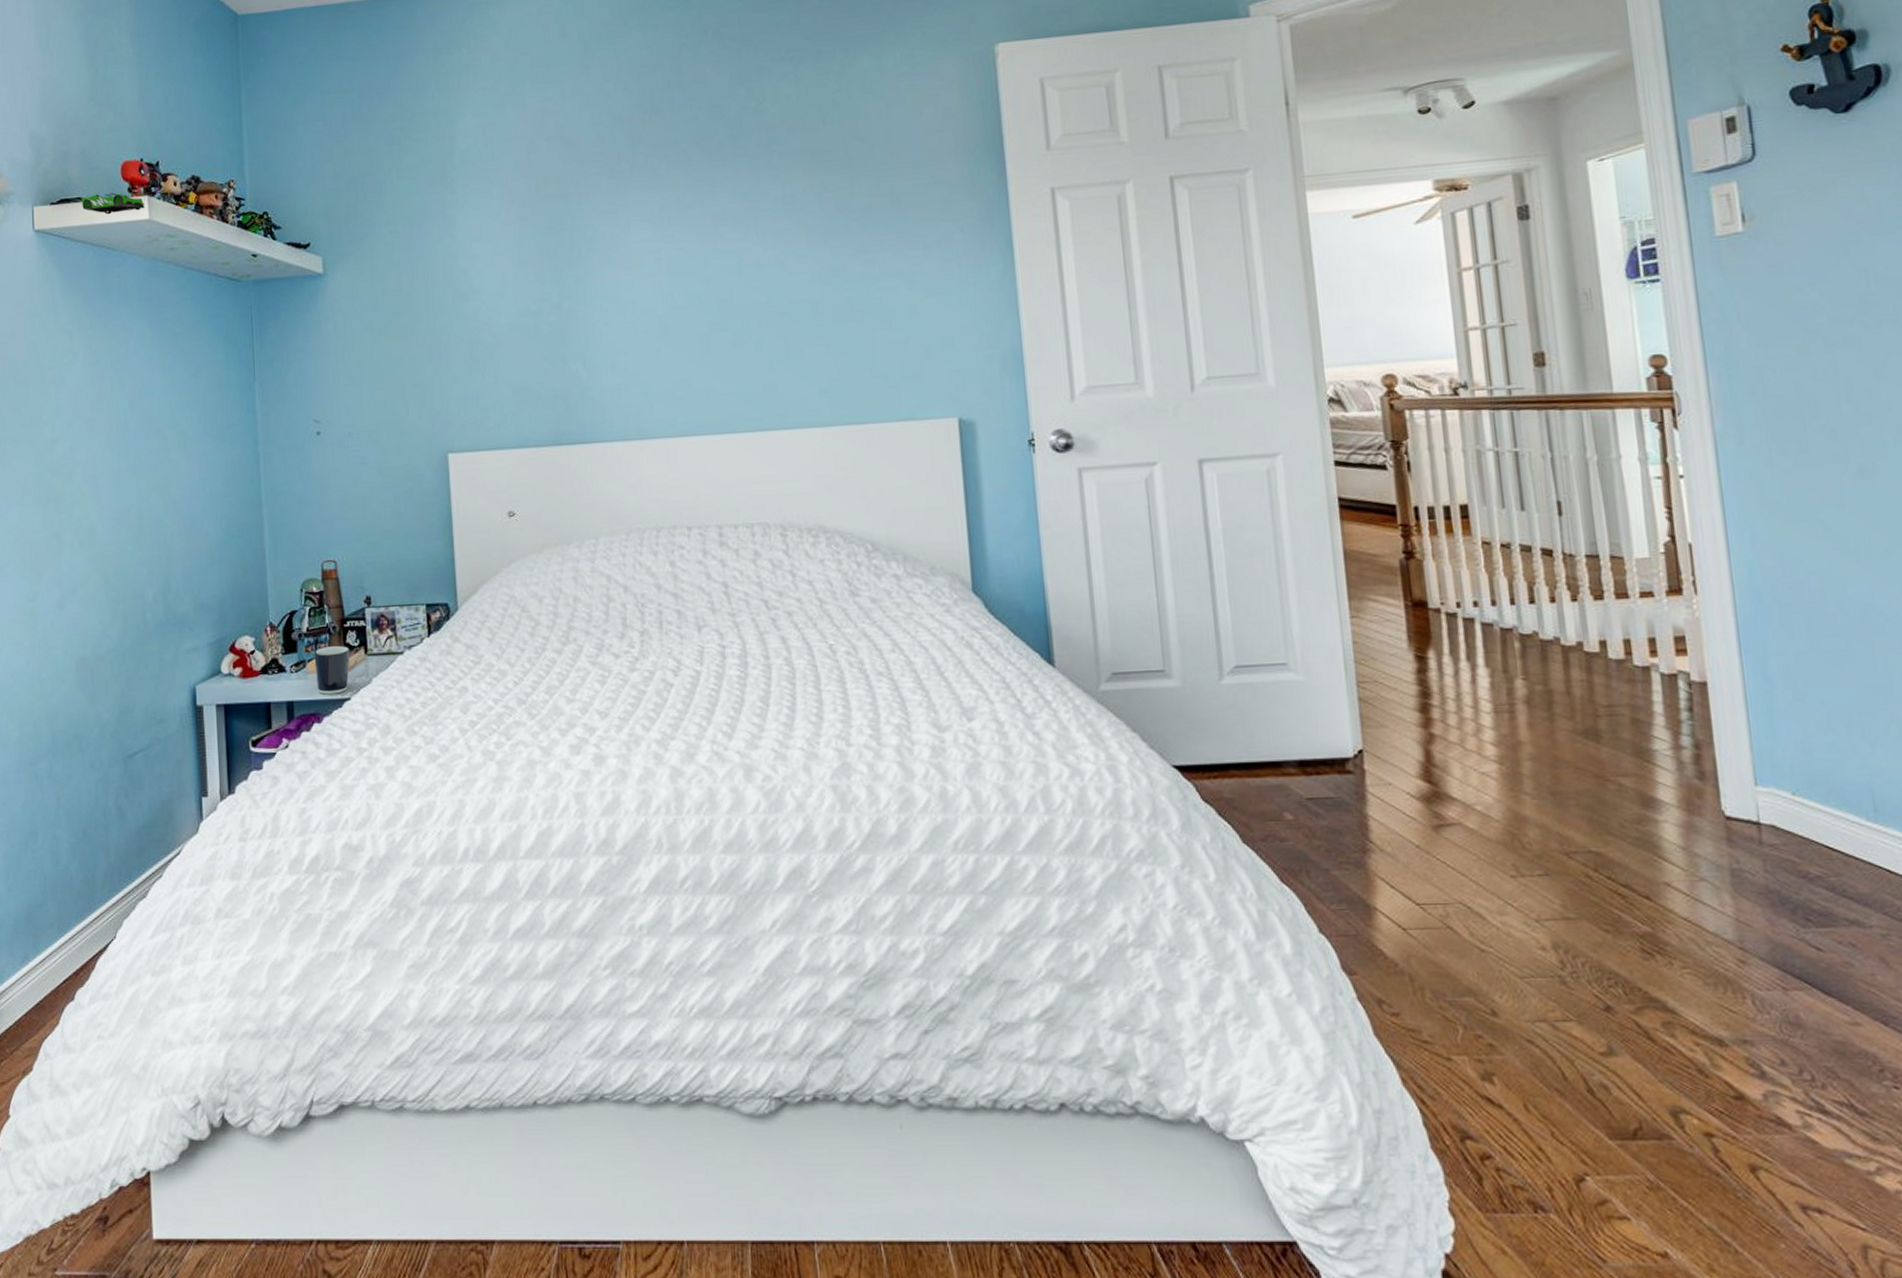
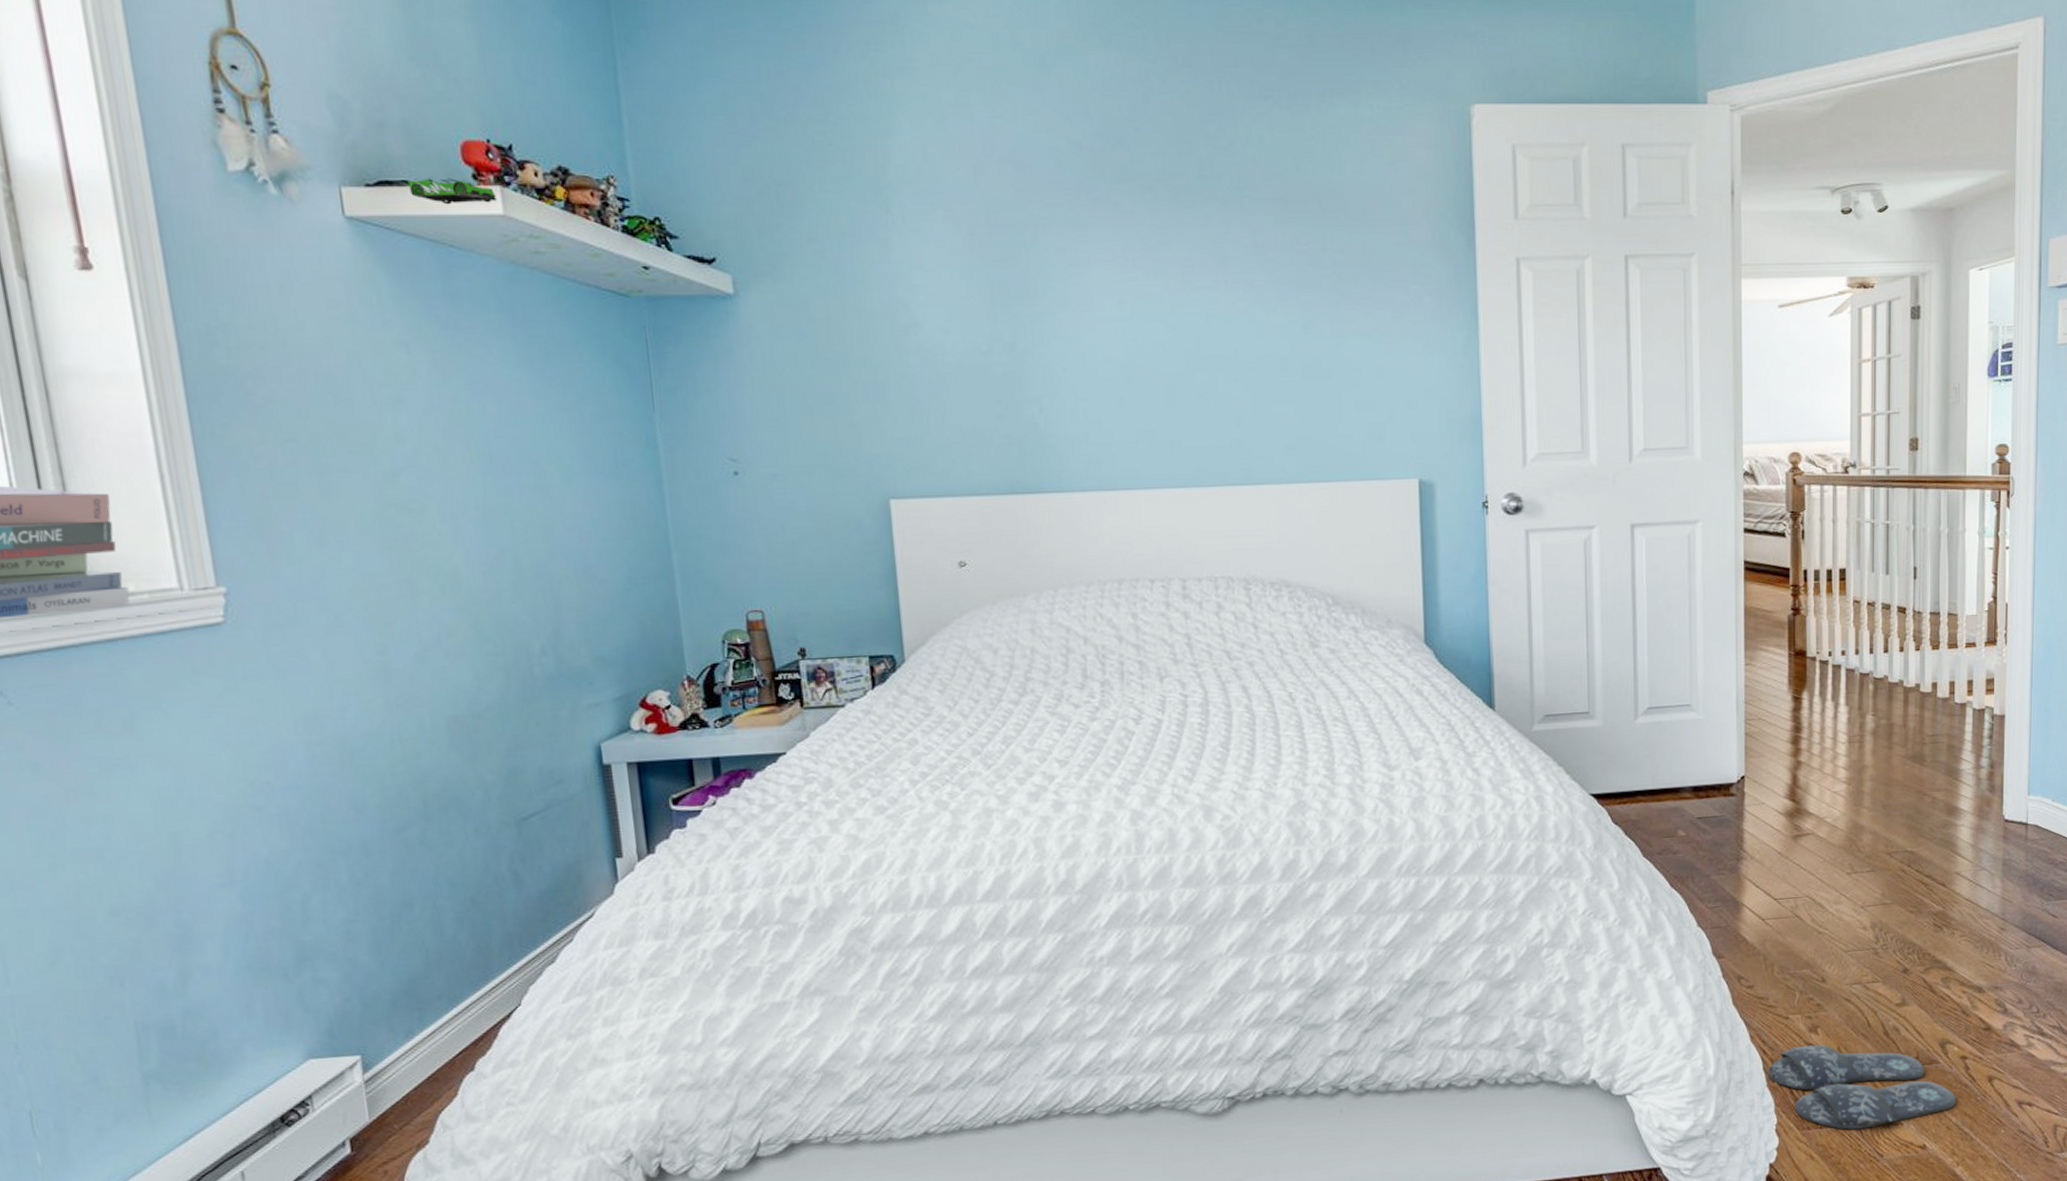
mug: present [314,645,350,695] -> none [741,698,784,750]
slippers: none [1430,1098,1706,1220] -> present [1768,1044,1957,1130]

